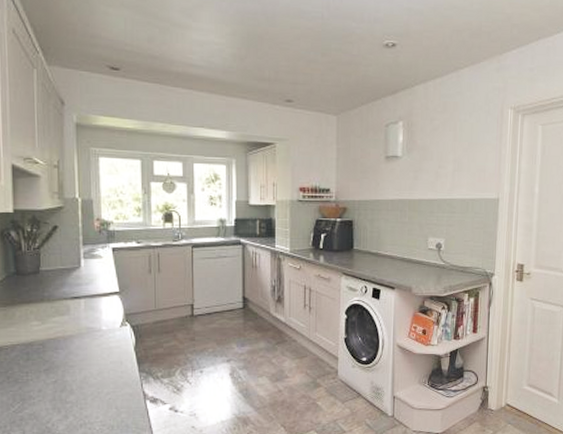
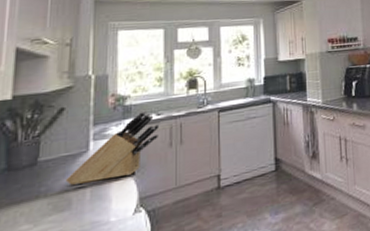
knife block: none [63,237,140,294] -> present [65,110,160,185]

